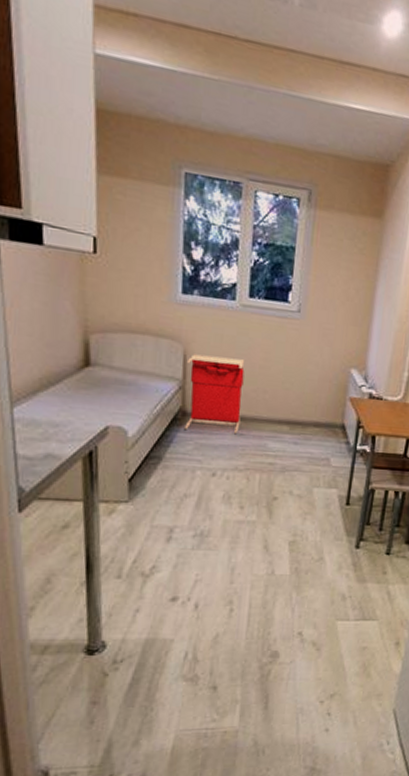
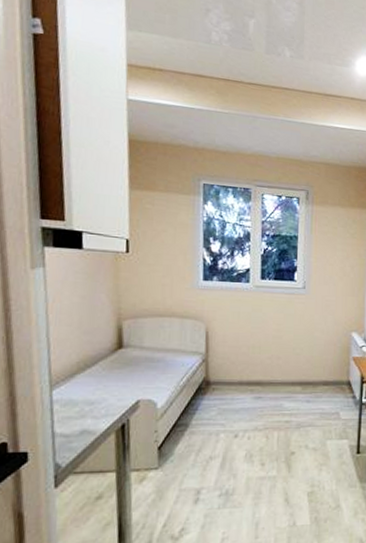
laundry basket: present [184,354,245,433] -> none [208,330,260,397]

